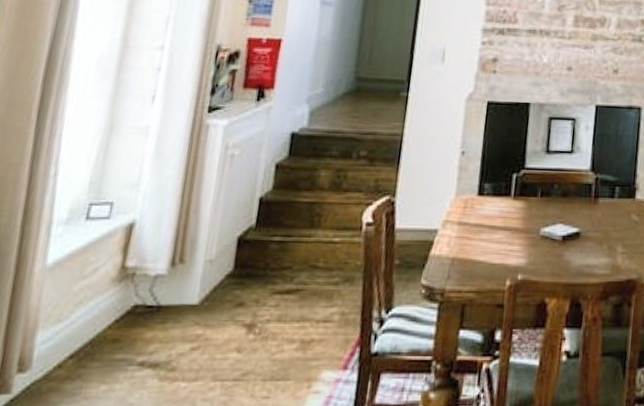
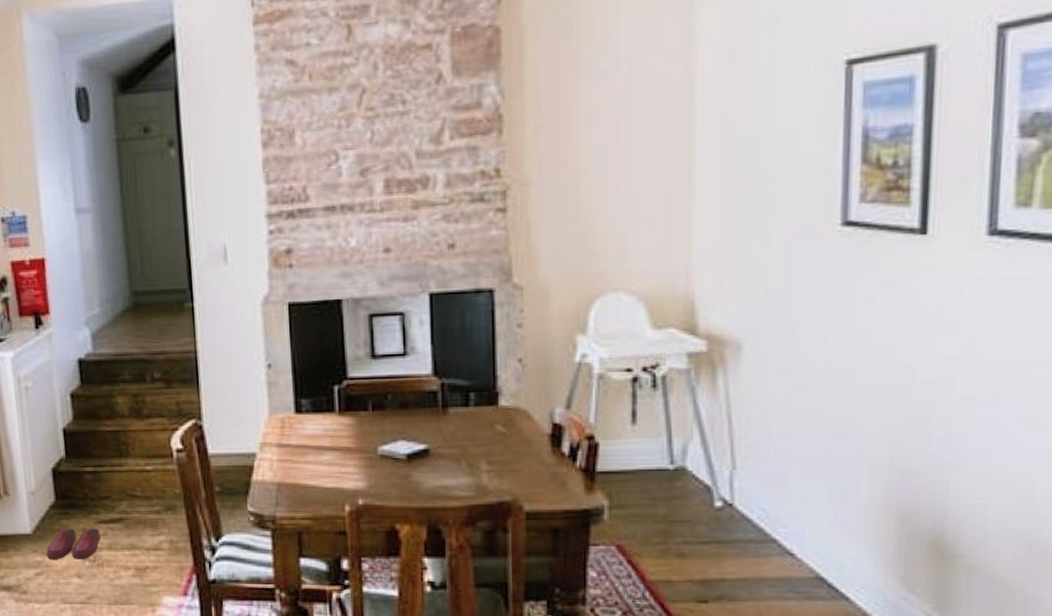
slippers: none [209,299,273,332] -> present [46,528,101,559]

